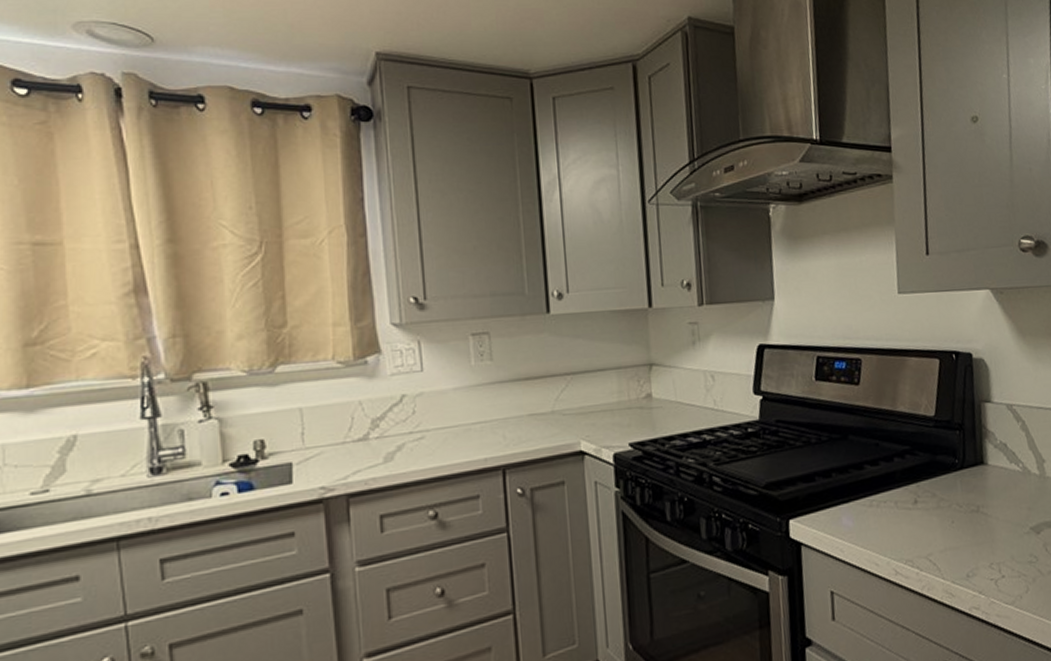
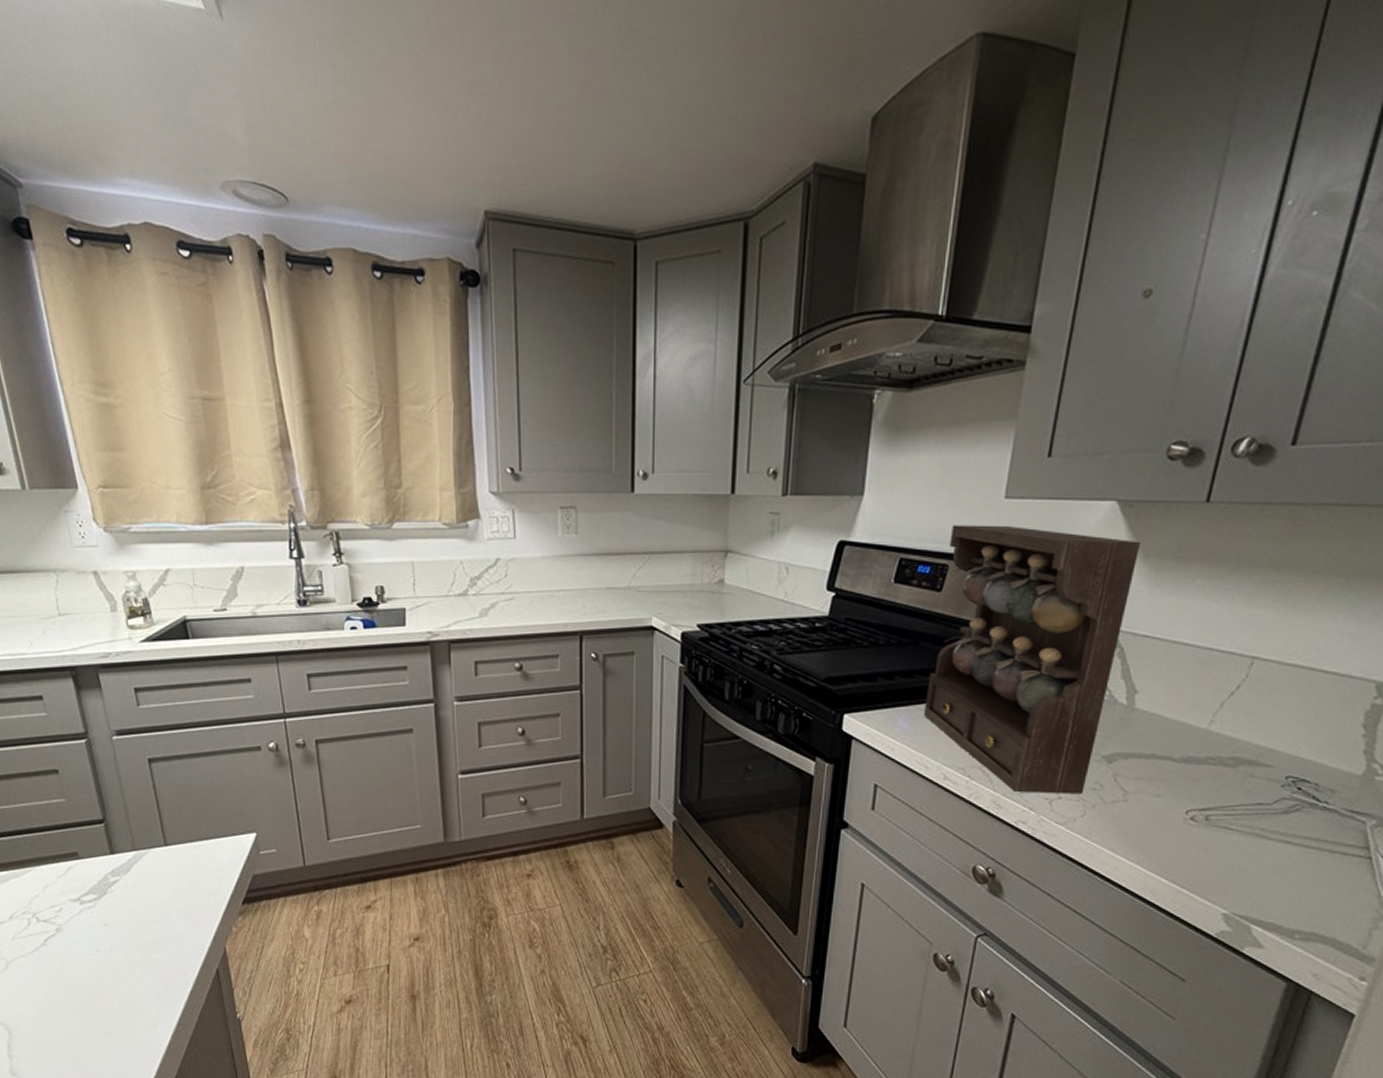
spice rack: none [858,318,1023,577] -> present [923,525,1141,795]

